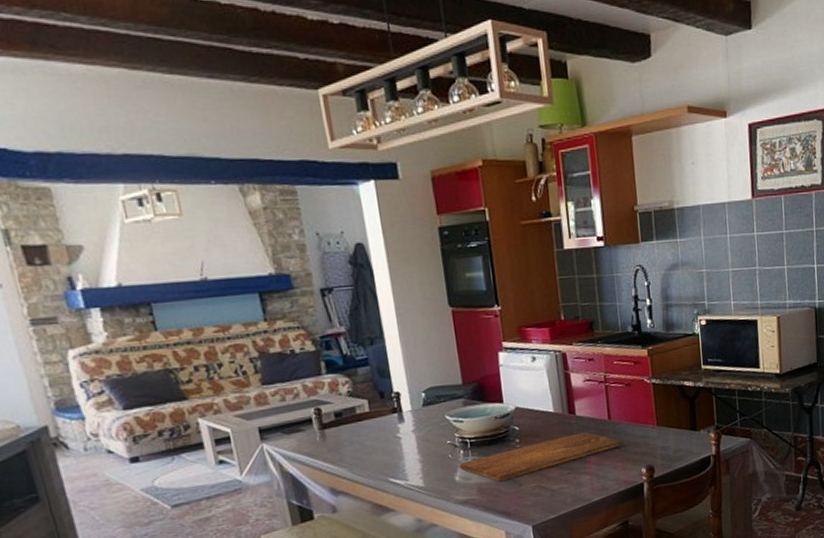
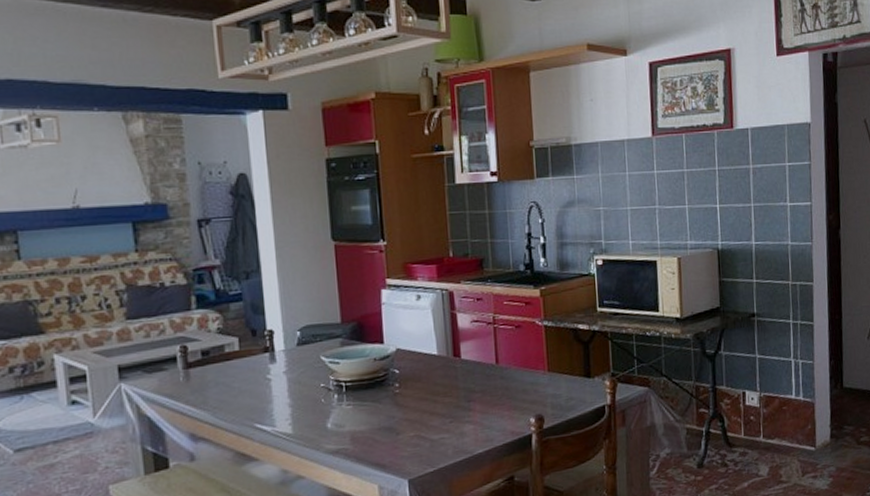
cutting board: present [459,432,620,482] -> none [332,377,508,430]

